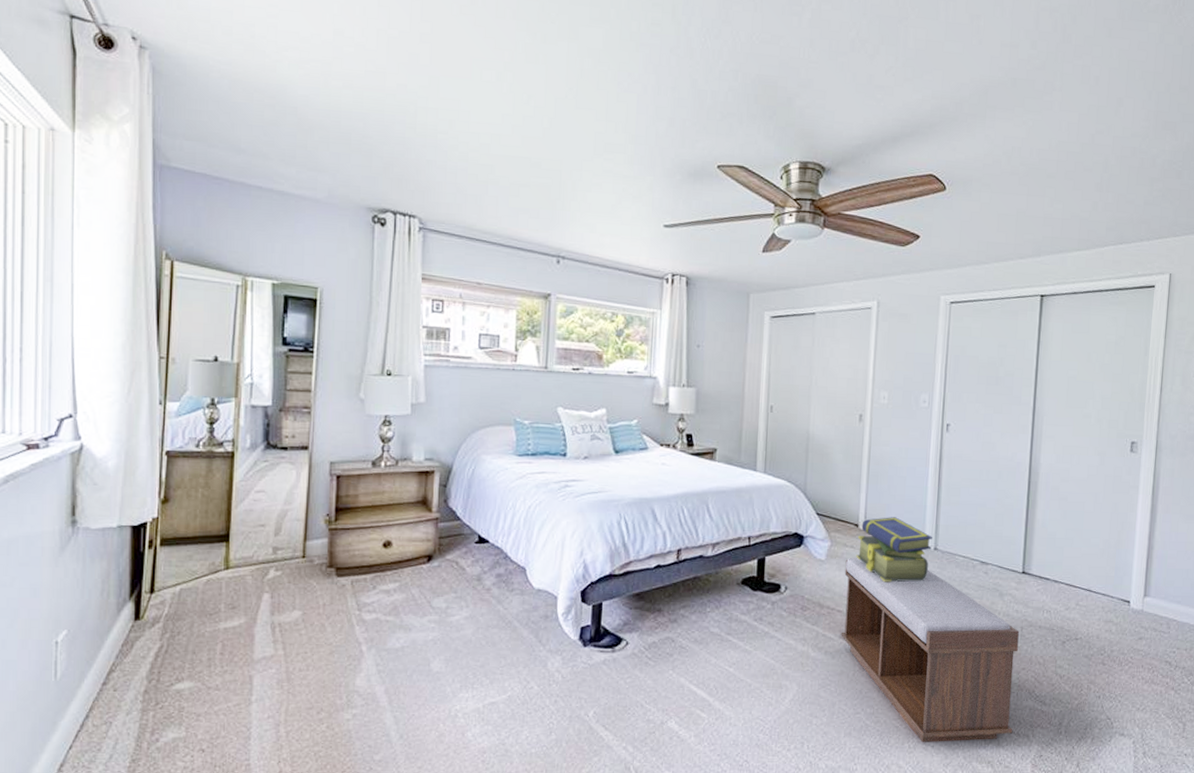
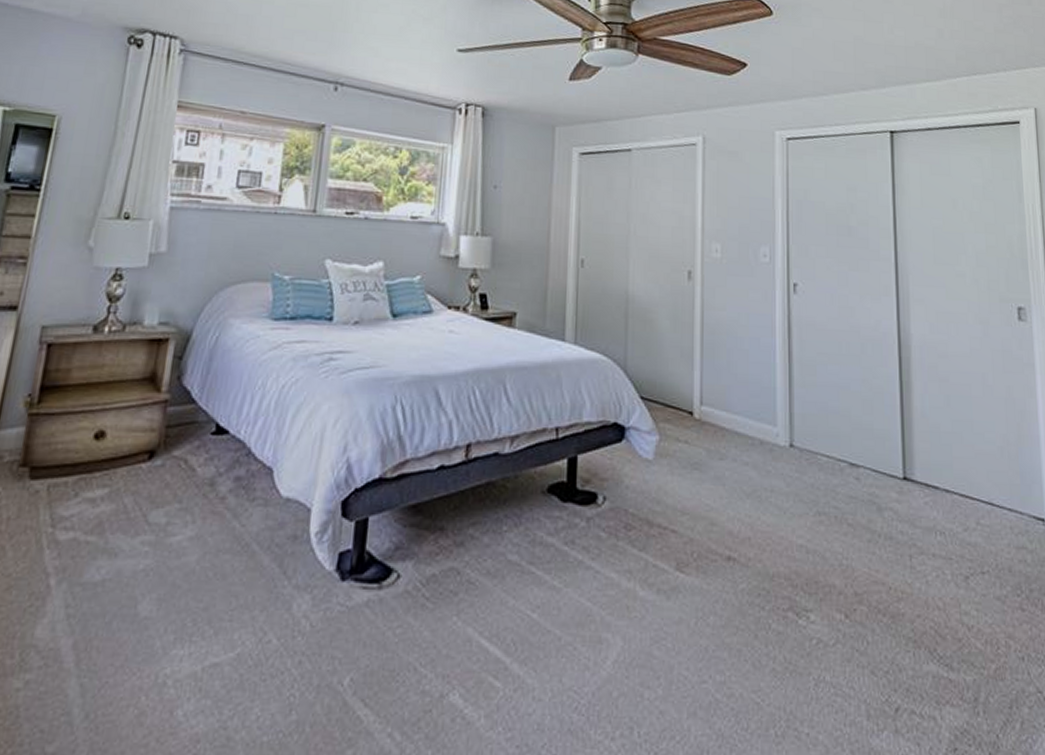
bench: present [841,557,1019,742] -> none [677,456,914,728]
stack of books: present [856,517,933,583] -> none [692,402,788,491]

